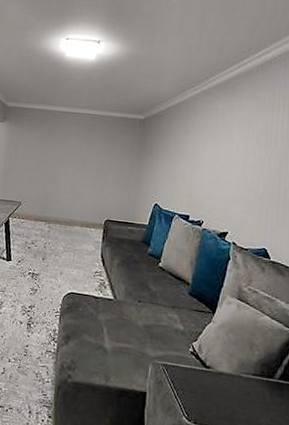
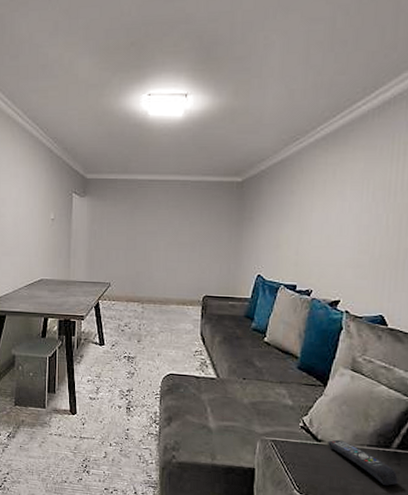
remote control: none [215,367,281,417] -> present [328,439,398,486]

